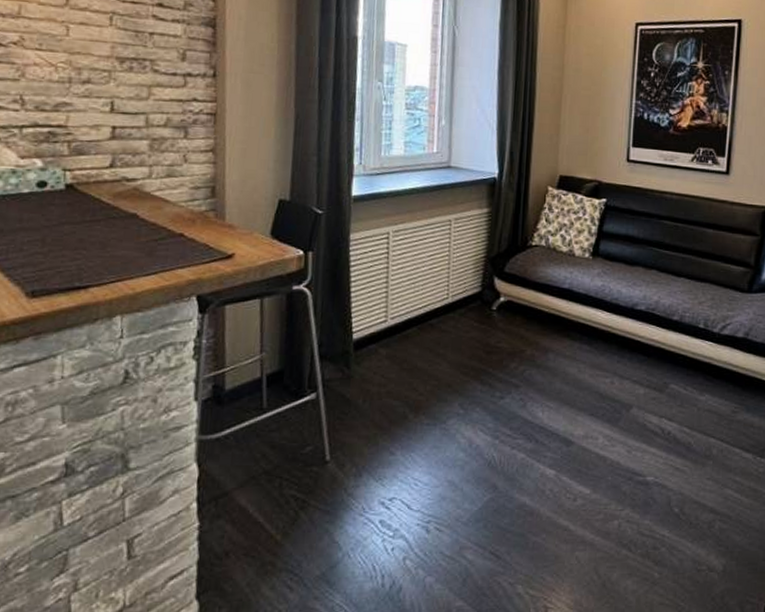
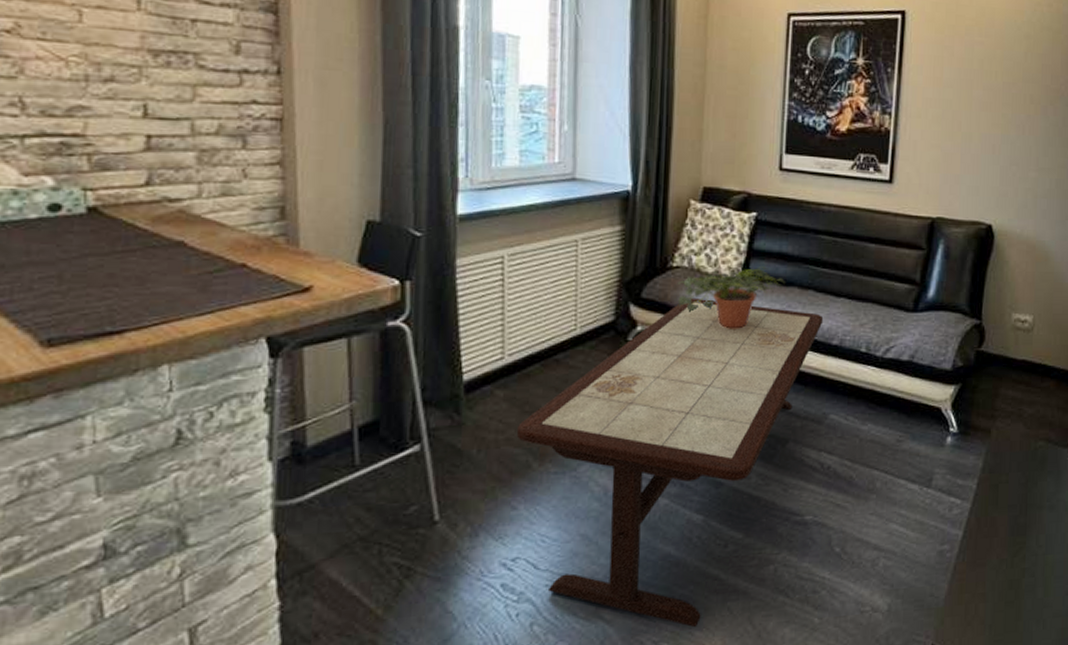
coffee table: none [395,273,665,573] -> present [516,297,824,628]
potted plant: none [535,247,631,303] -> present [677,266,785,329]

